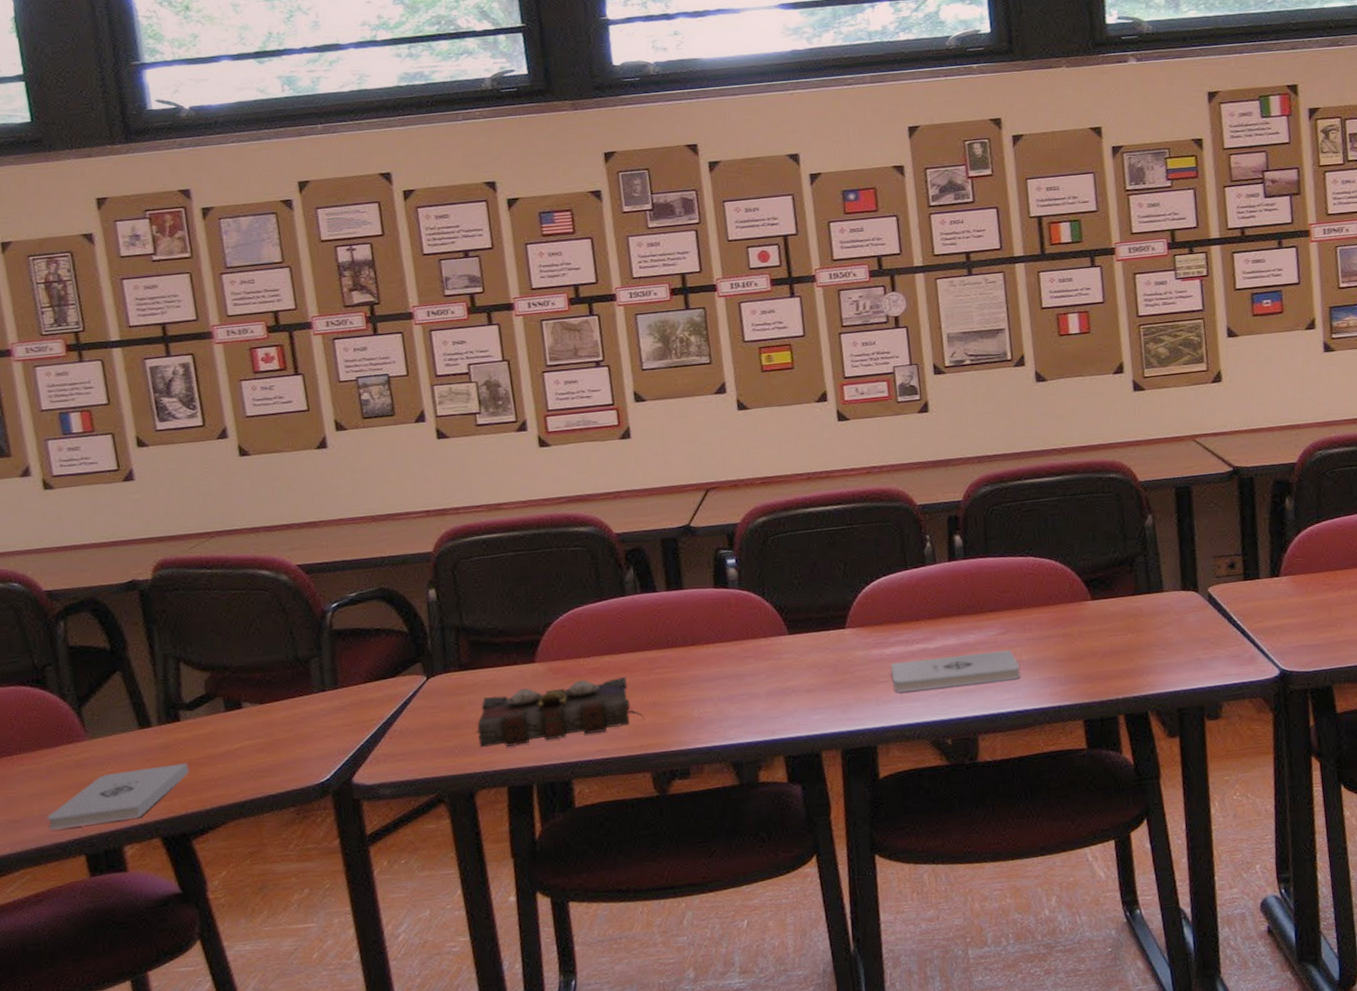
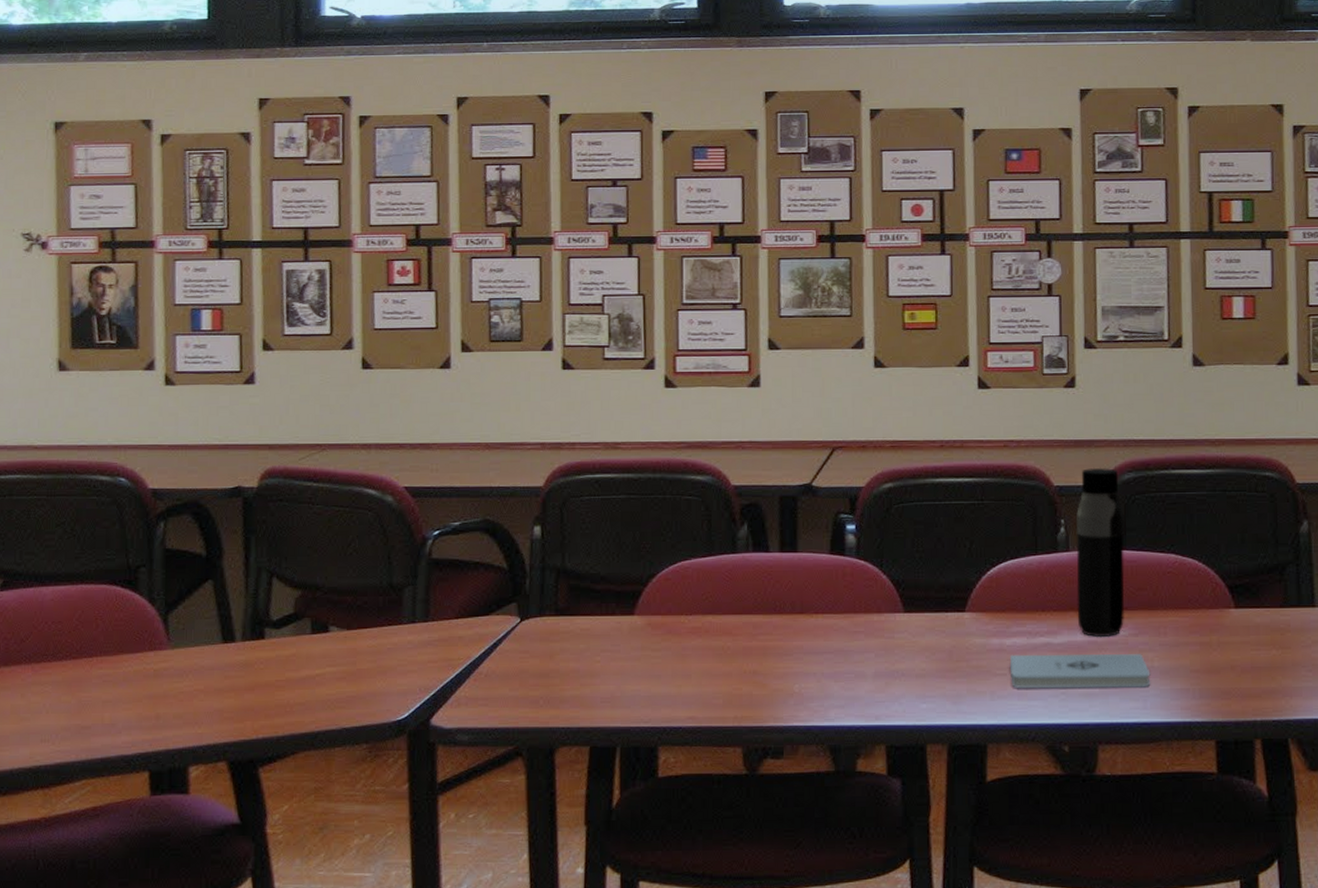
notepad: present [47,762,189,830] -> none [117,684,266,741]
book: present [475,677,644,748] -> none [563,638,741,703]
water bottle: none [940,483,993,639] -> present [1076,467,1125,638]

